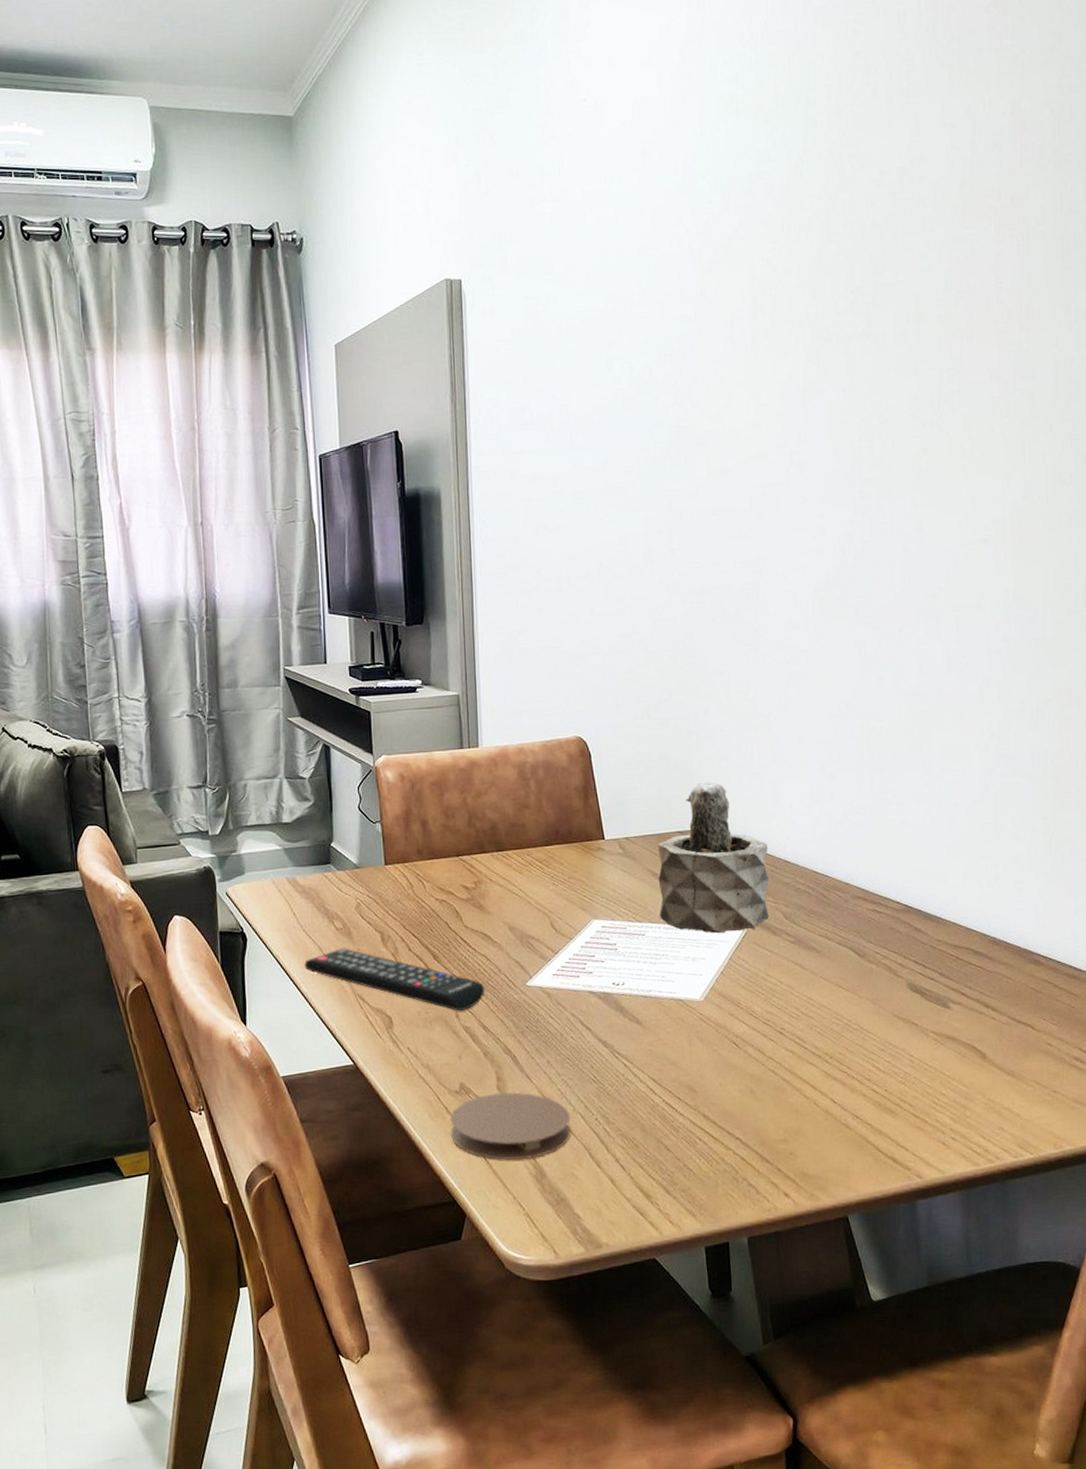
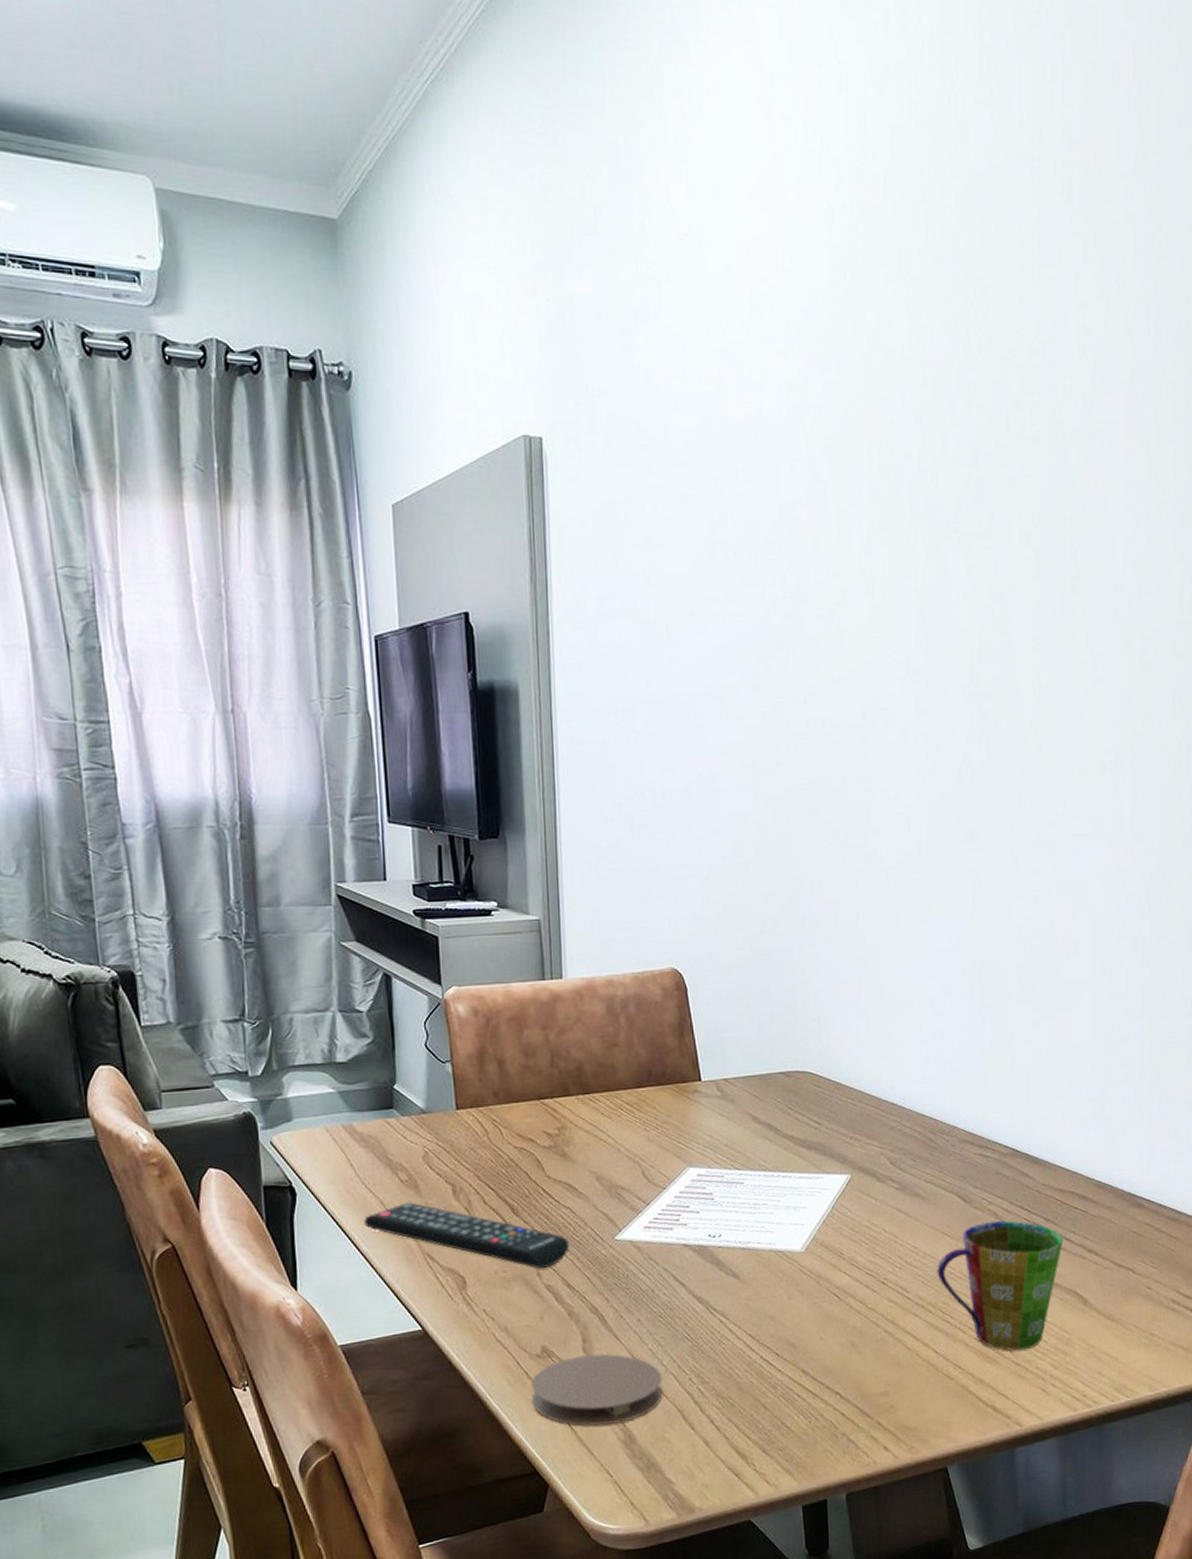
succulent plant: present [658,781,770,933] -> none [758,1018,875,1180]
cup: none [833,975,959,1104] -> present [937,1221,1063,1351]

